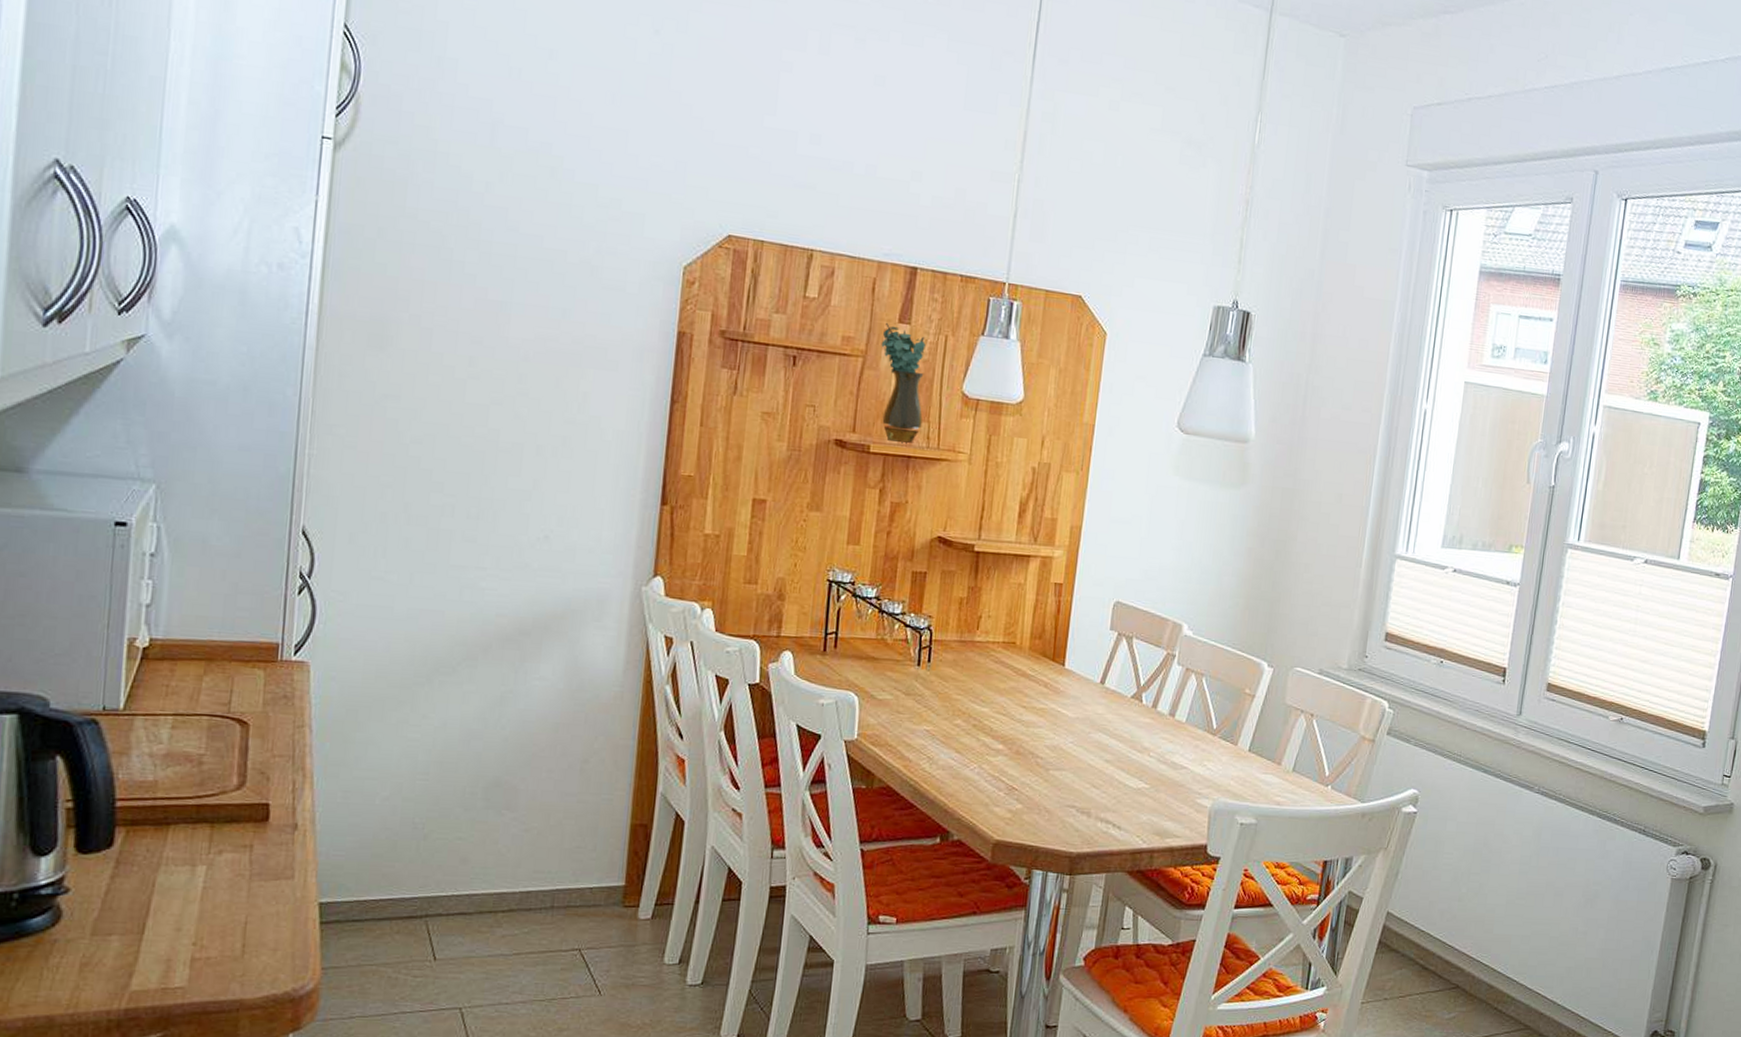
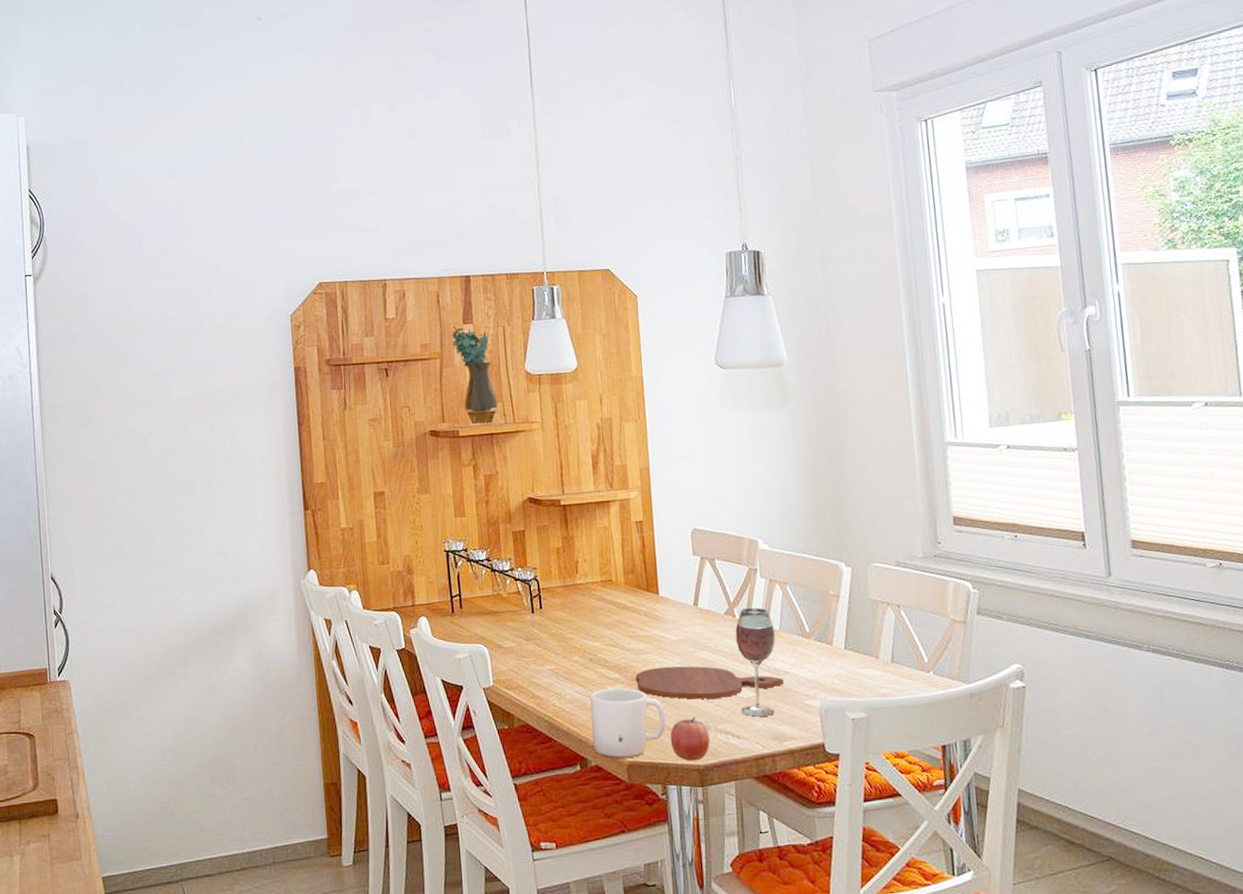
mug: none [959,759,1046,836] -> present [590,688,666,758]
cutting board: none [1021,744,1180,785] -> present [636,666,784,700]
fruit: none [1045,801,1089,848] -> present [670,717,710,761]
wineglass: none [1128,694,1181,810] -> present [735,607,776,717]

